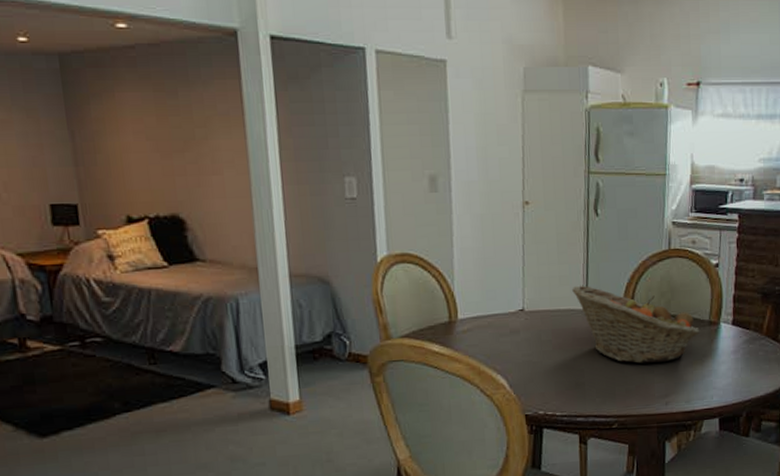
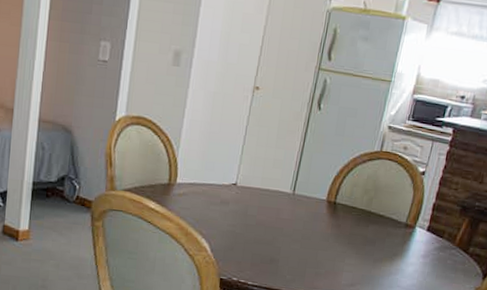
fruit basket: present [572,285,700,364] -> none [283,170,395,254]

